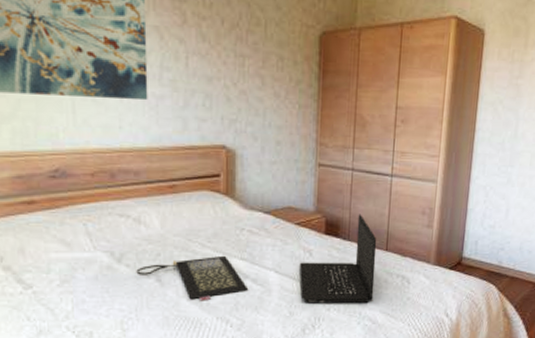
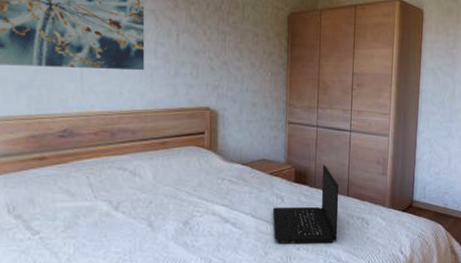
clutch bag: present [136,255,249,301] -> none [131,202,229,243]

